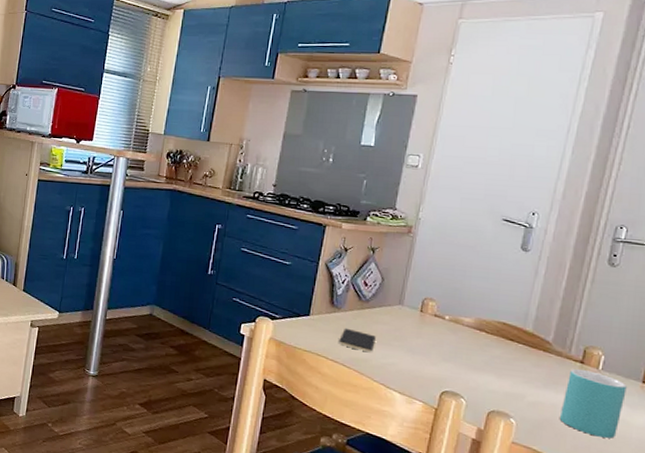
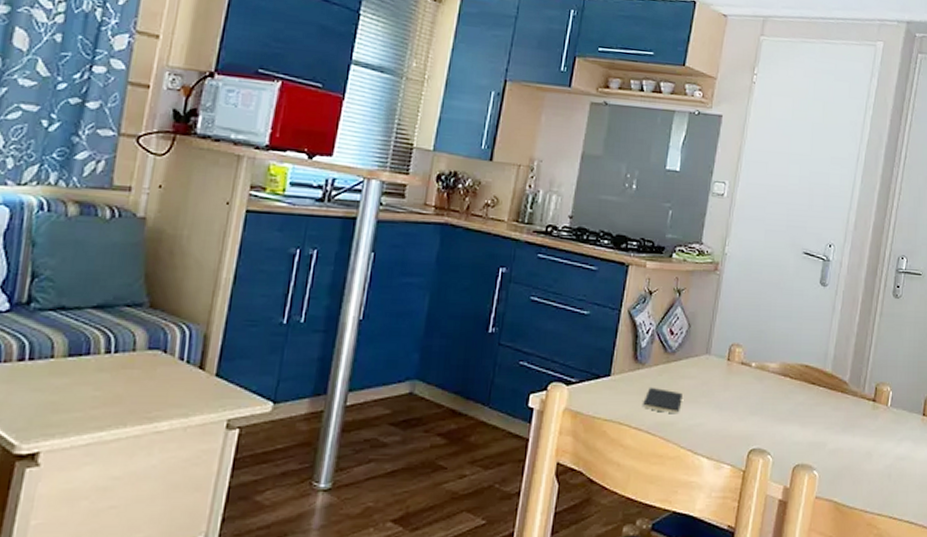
mug: present [559,368,627,439] -> none [856,407,911,478]

